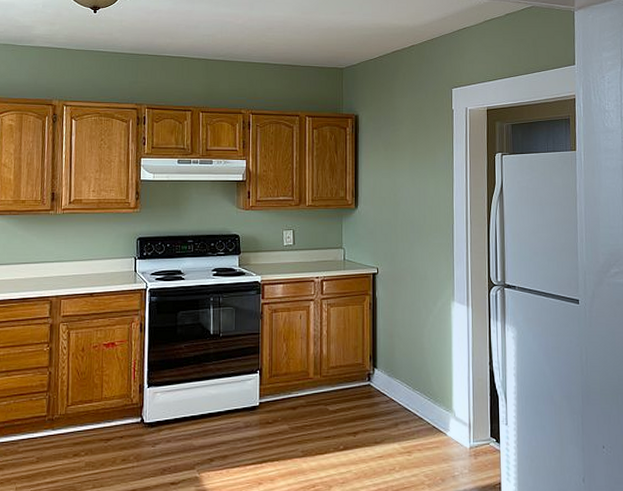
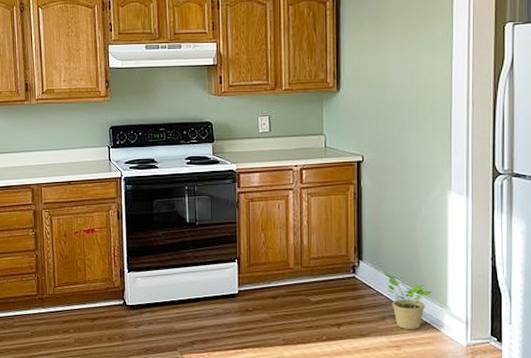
potted plant: none [395,378,440,434] -> present [382,271,433,329]

